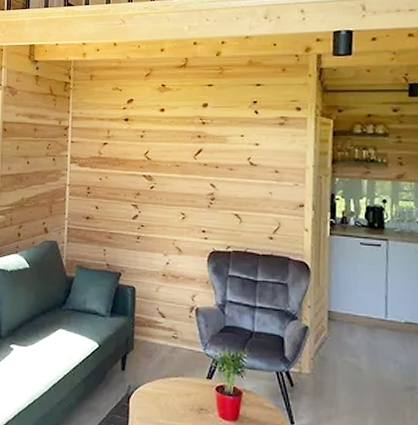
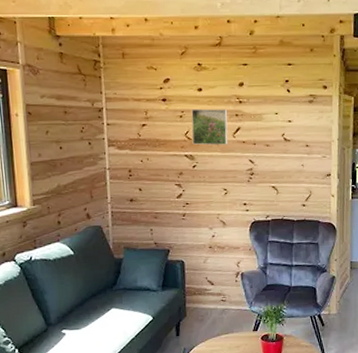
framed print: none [151,129,189,167] -> present [191,108,228,145]

